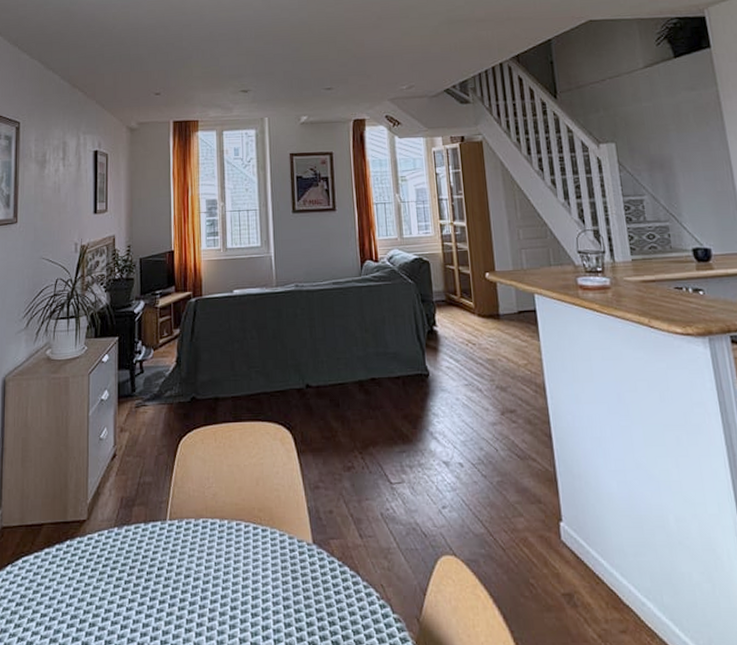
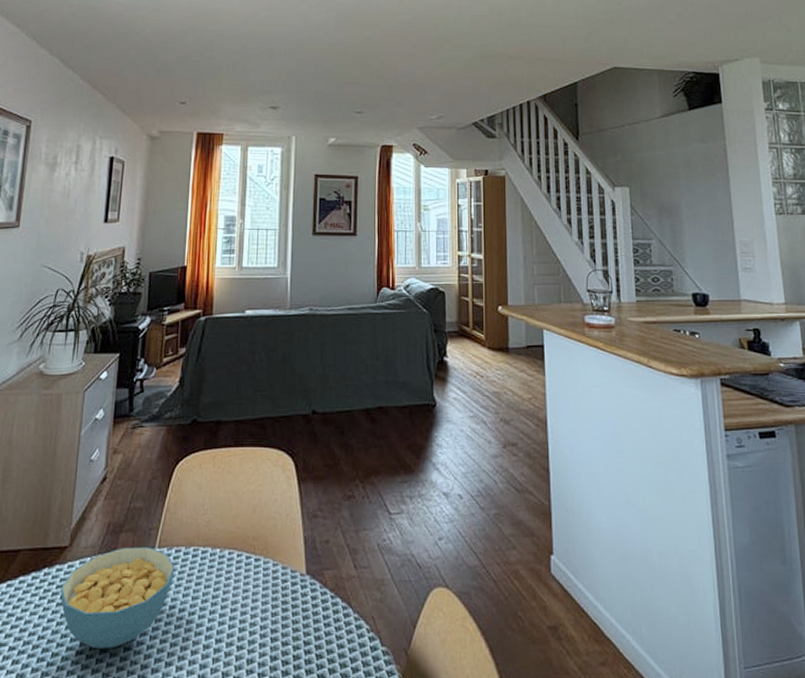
cereal bowl: none [83,519,187,615] -> present [60,546,175,648]

